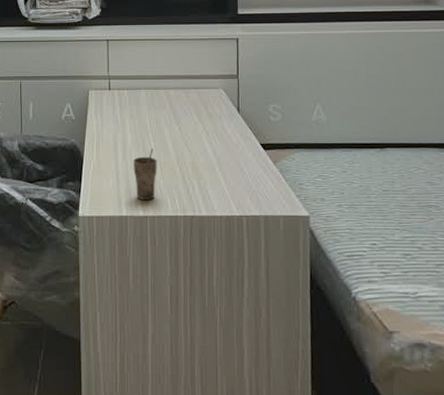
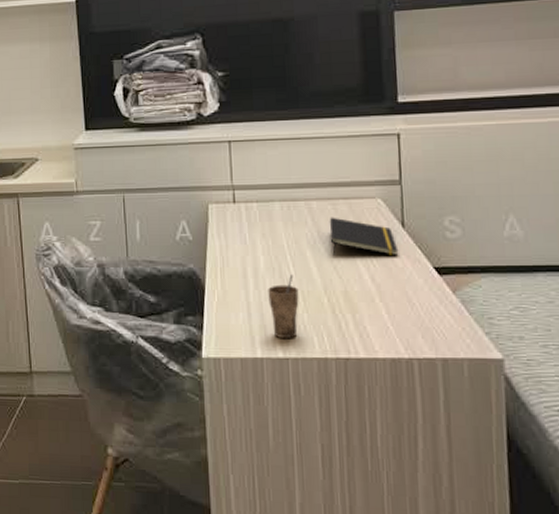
notepad: none [182,103,235,134] -> present [329,217,399,256]

